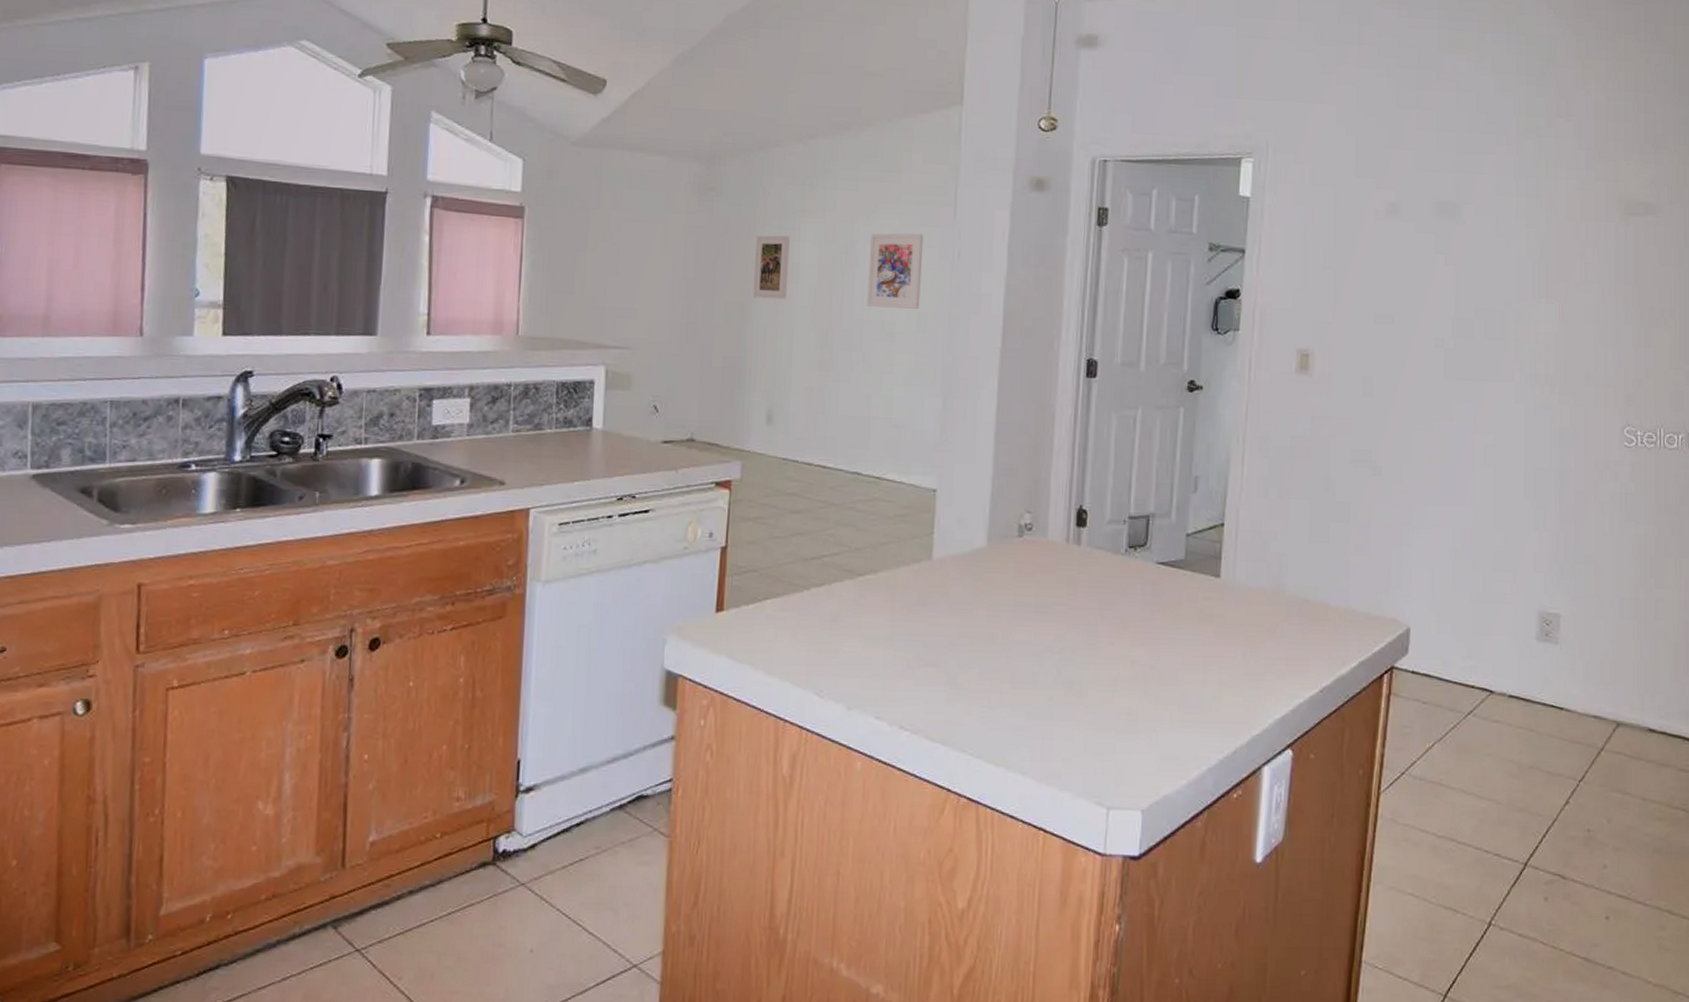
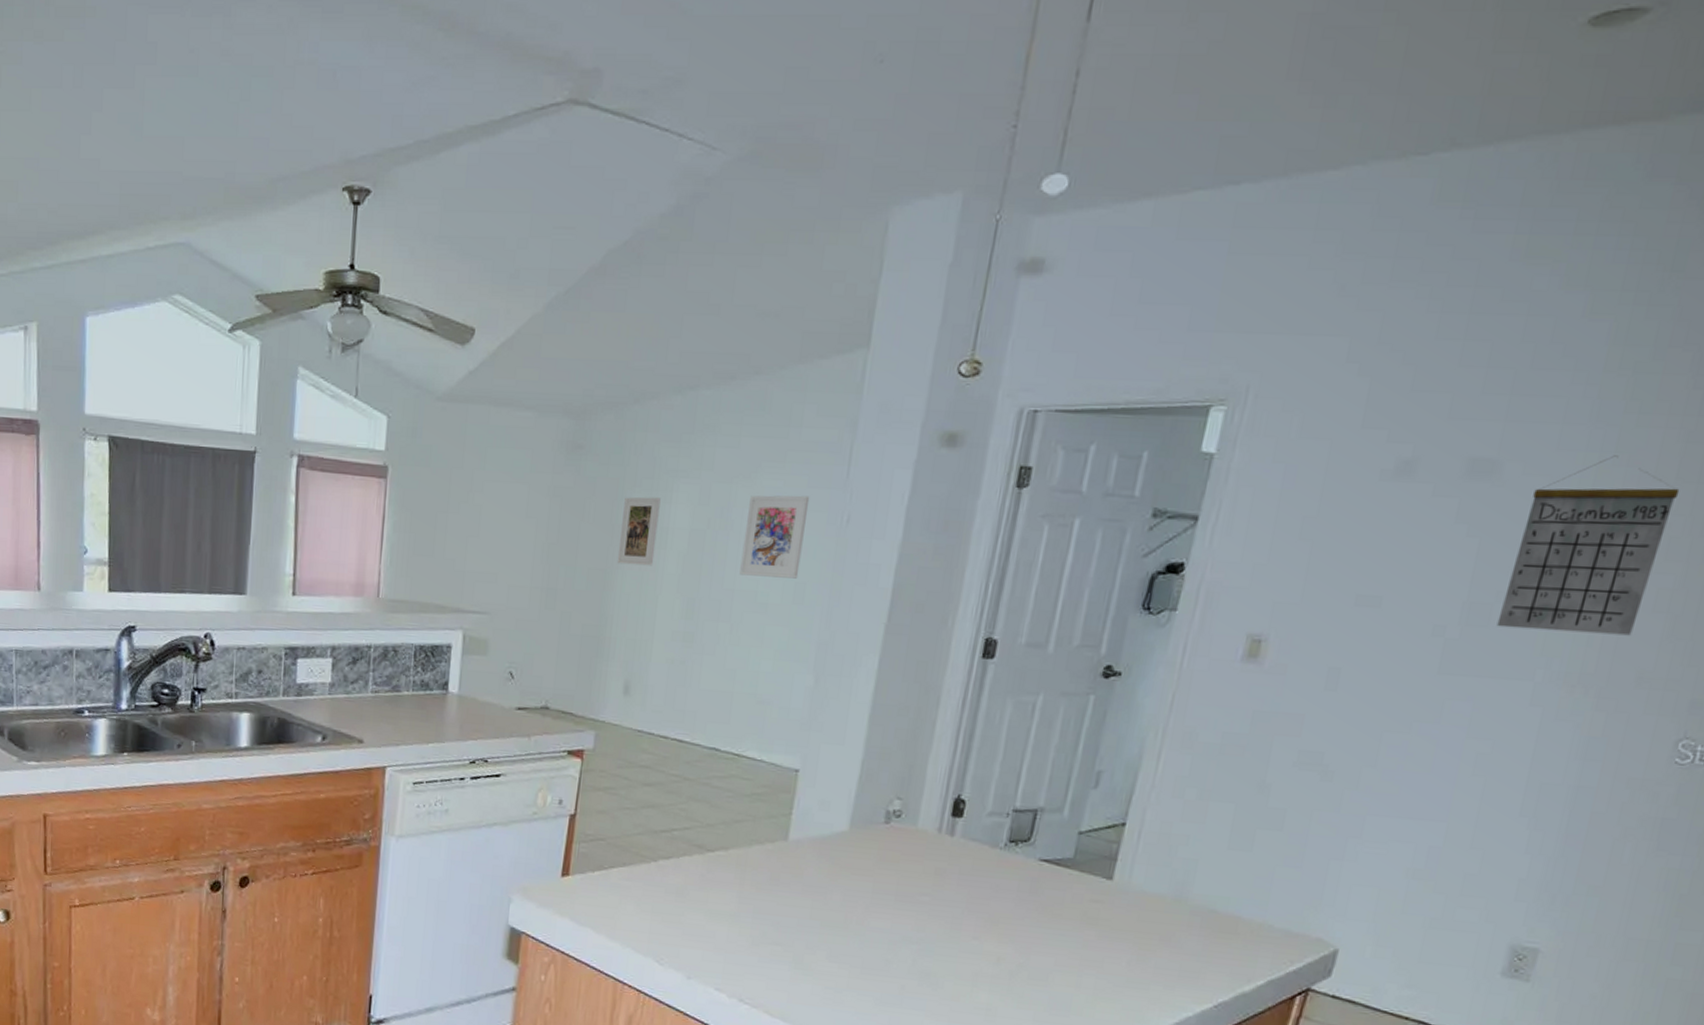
calendar: none [1480,199,1585,343] -> present [1496,455,1680,636]

